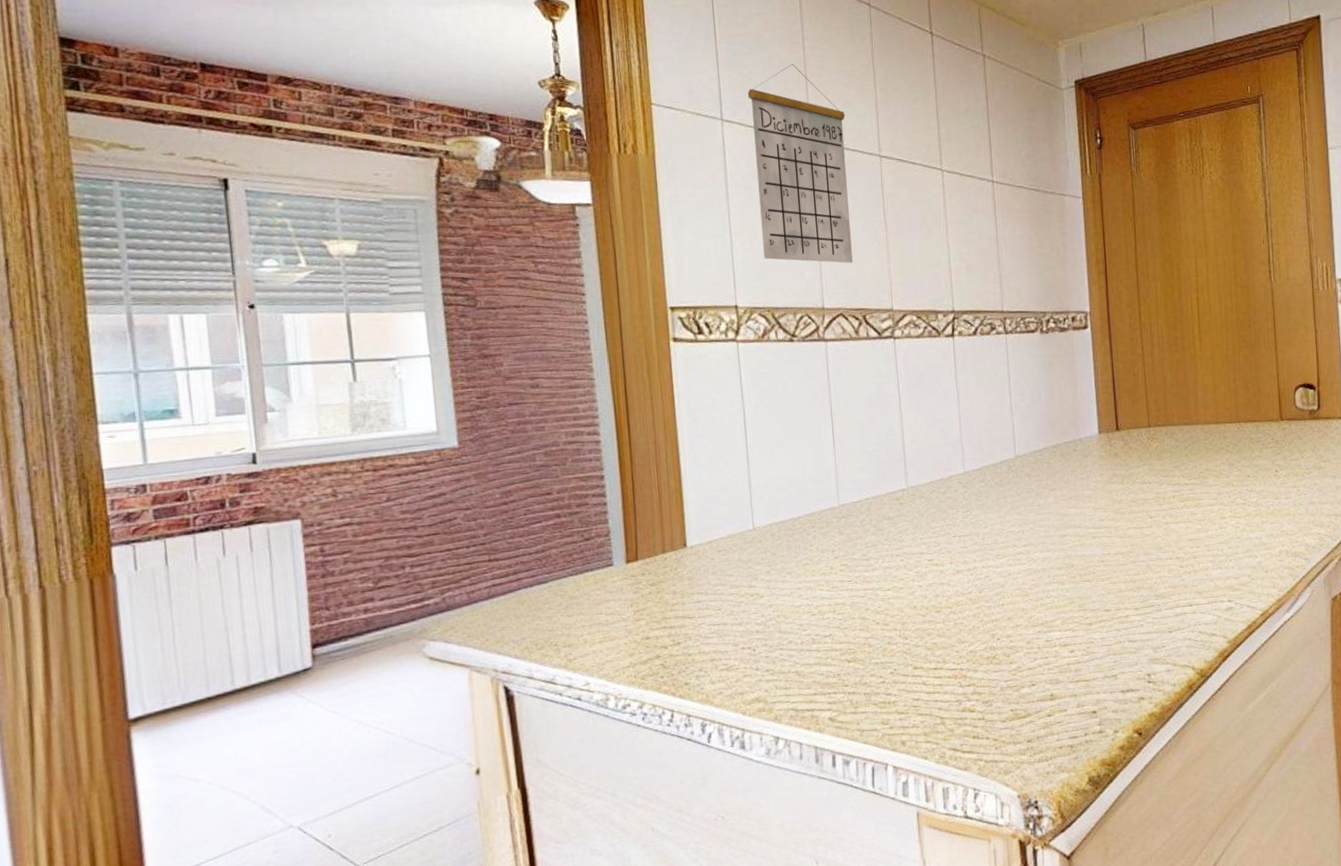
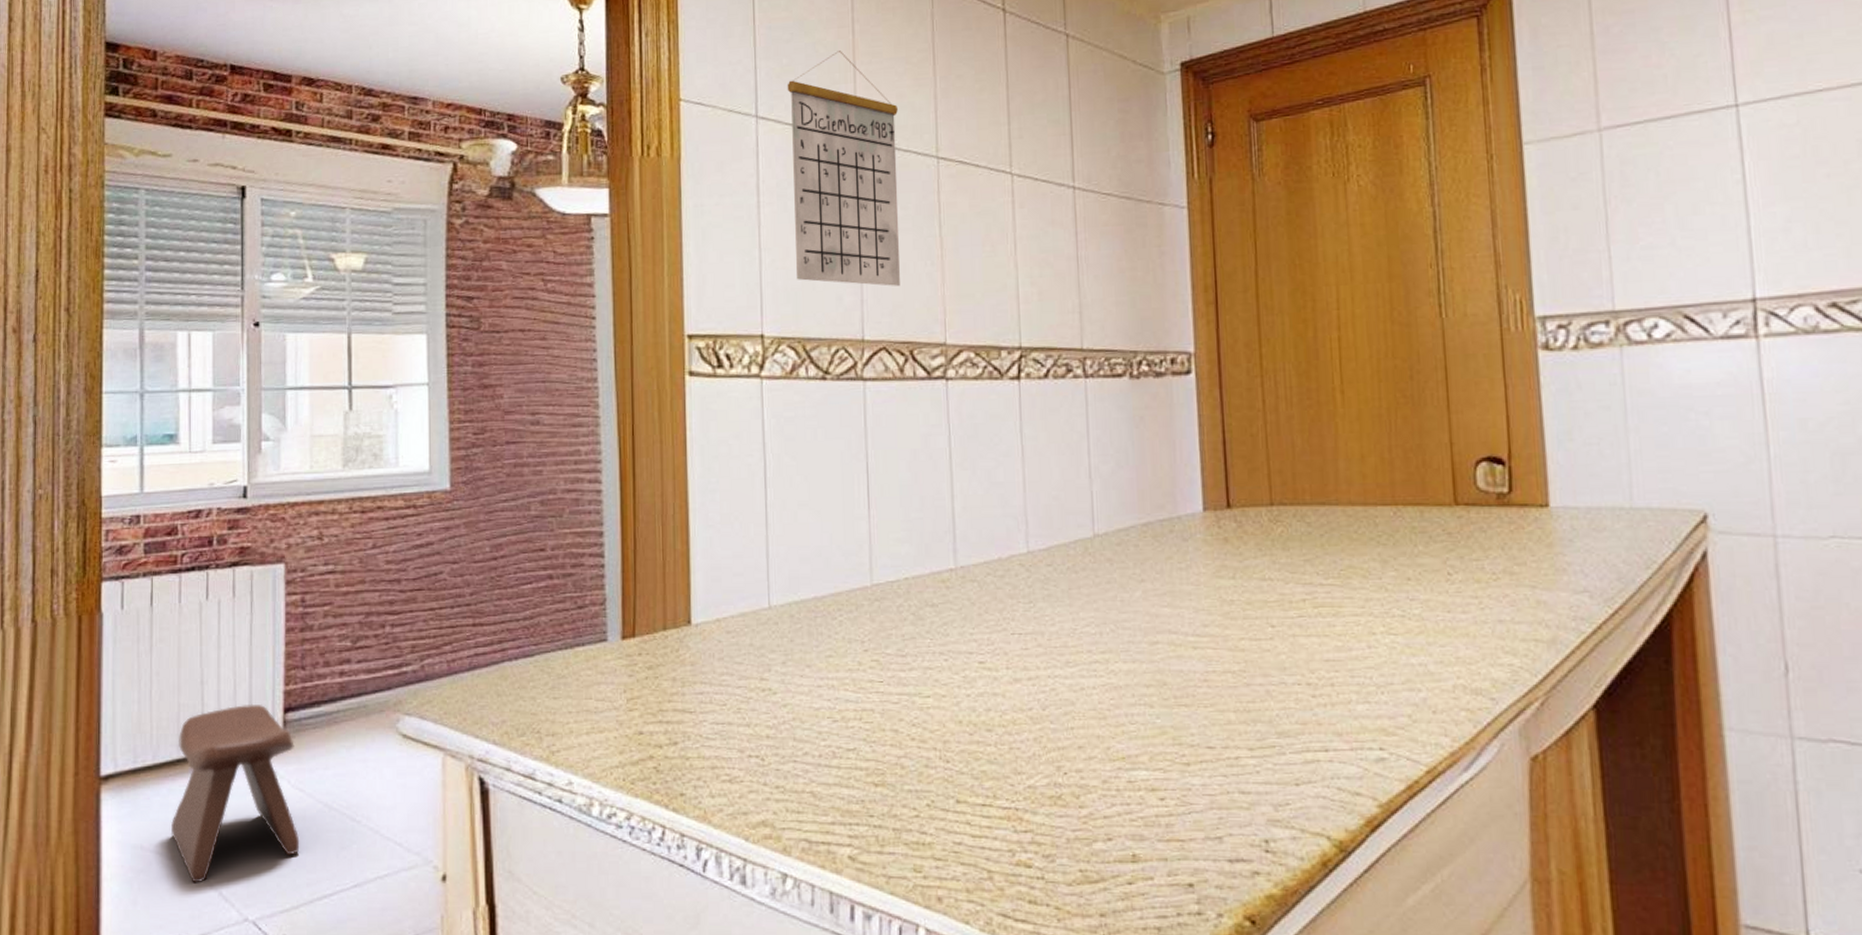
stool: none [207,643,338,802] -> present [171,703,300,883]

